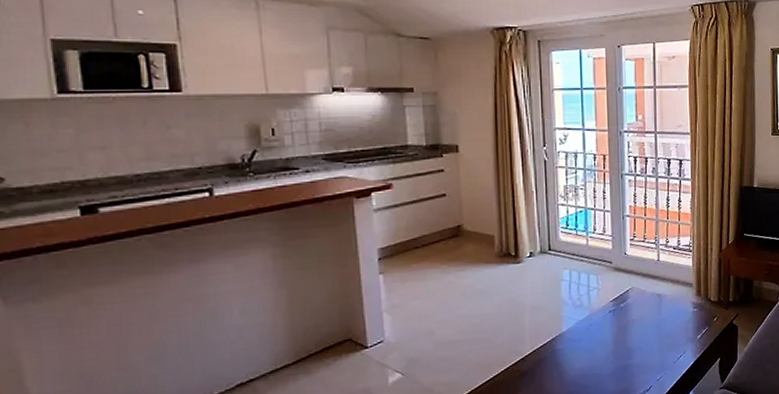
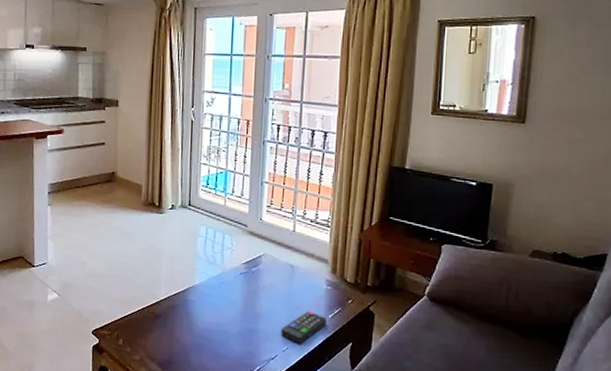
remote control: none [654,336,696,370] -> present [281,311,327,344]

